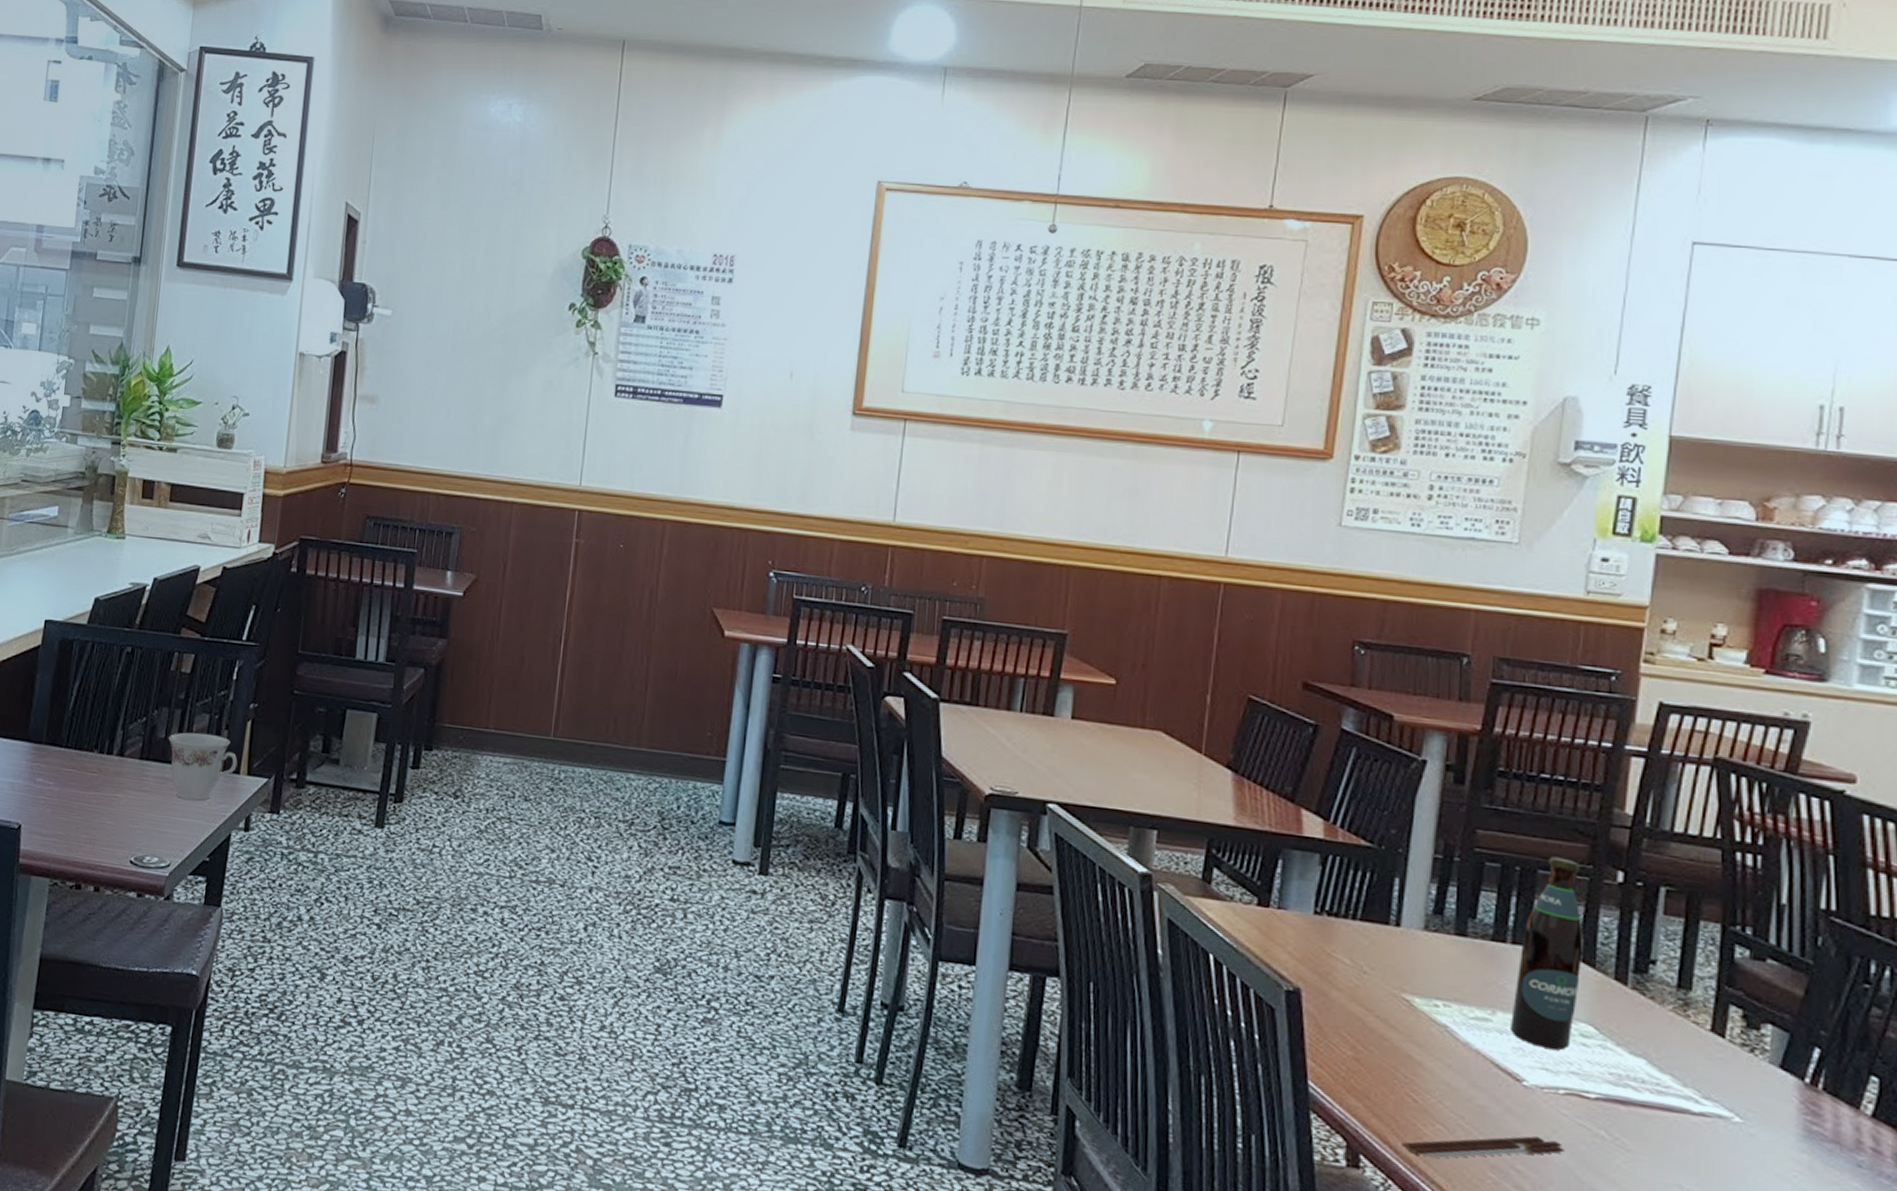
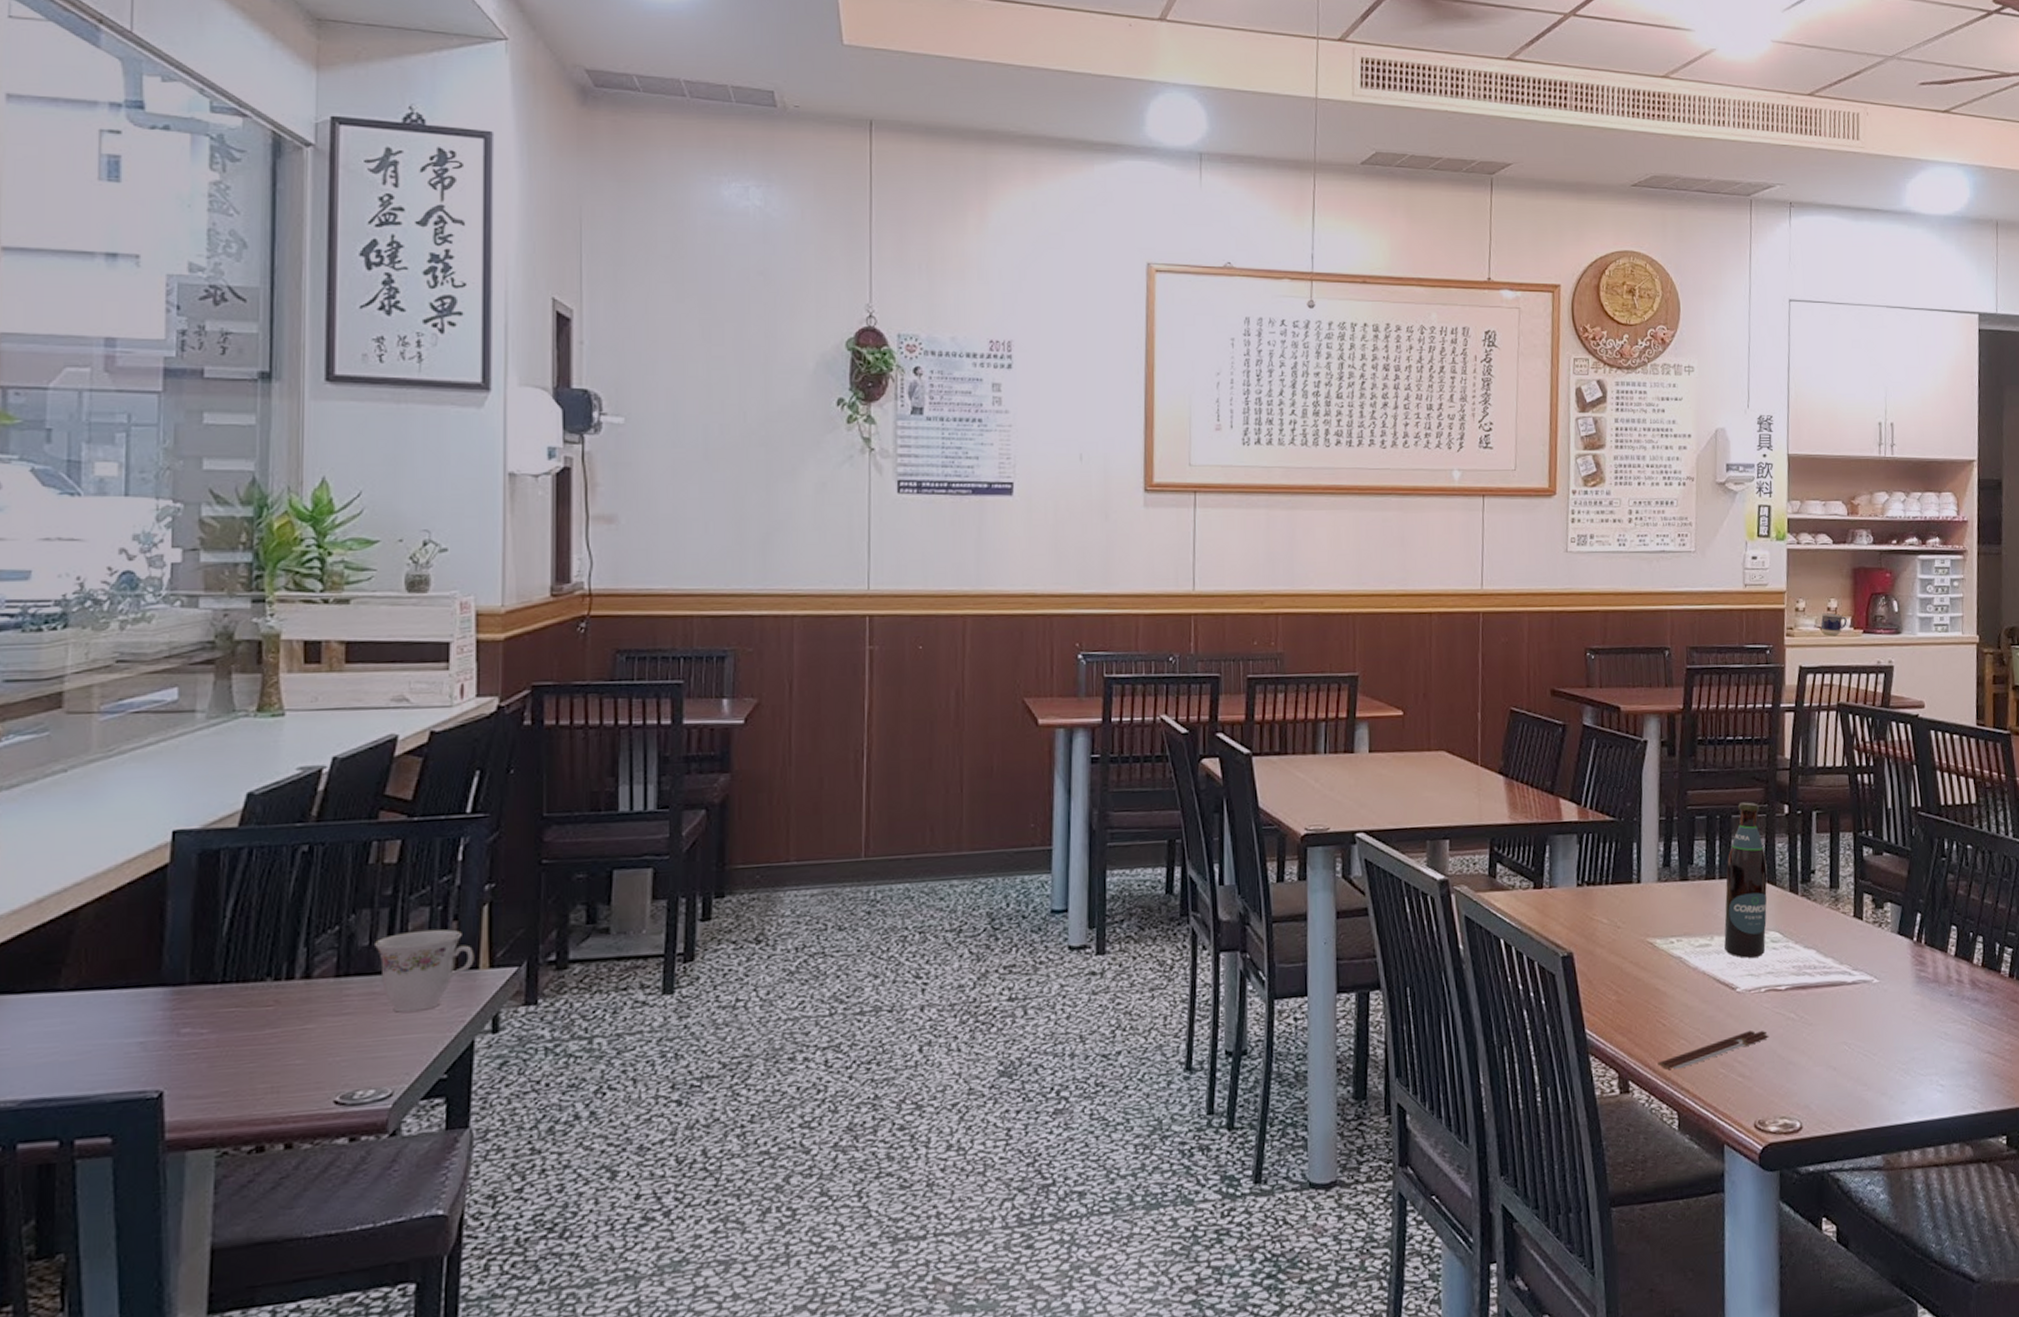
cup: none [1698,641,1740,673] -> present [1820,613,1847,637]

